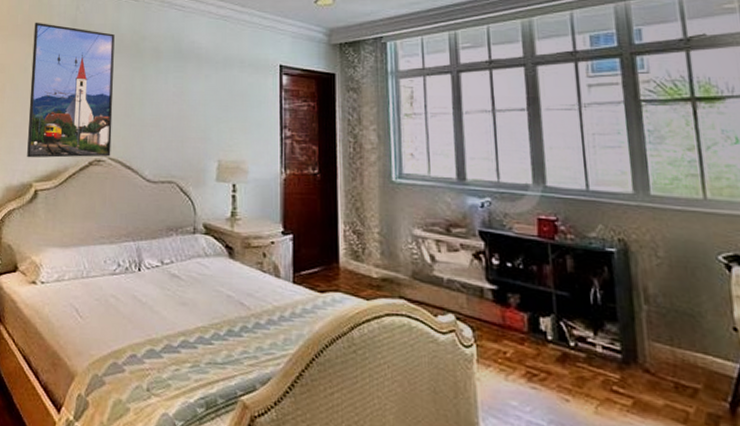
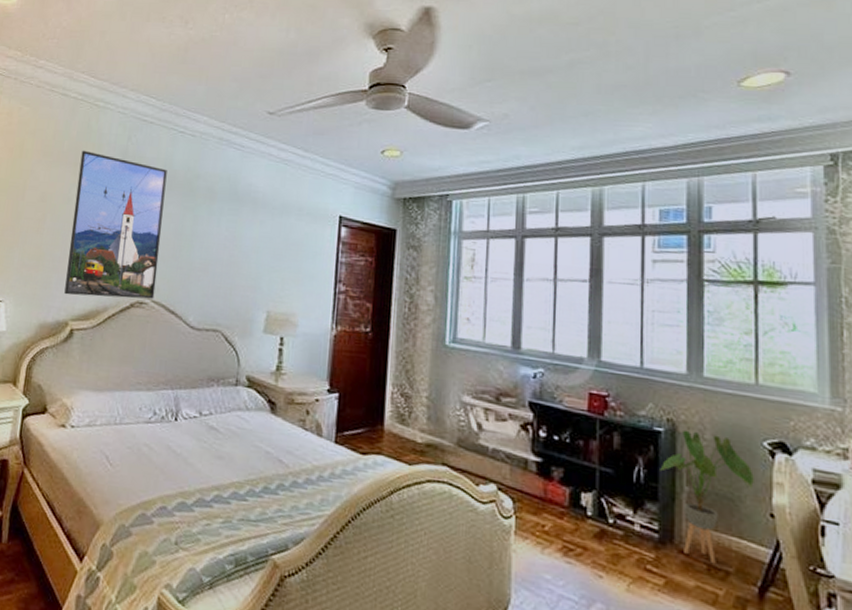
house plant: none [616,248,713,382] -> present [660,430,754,565]

